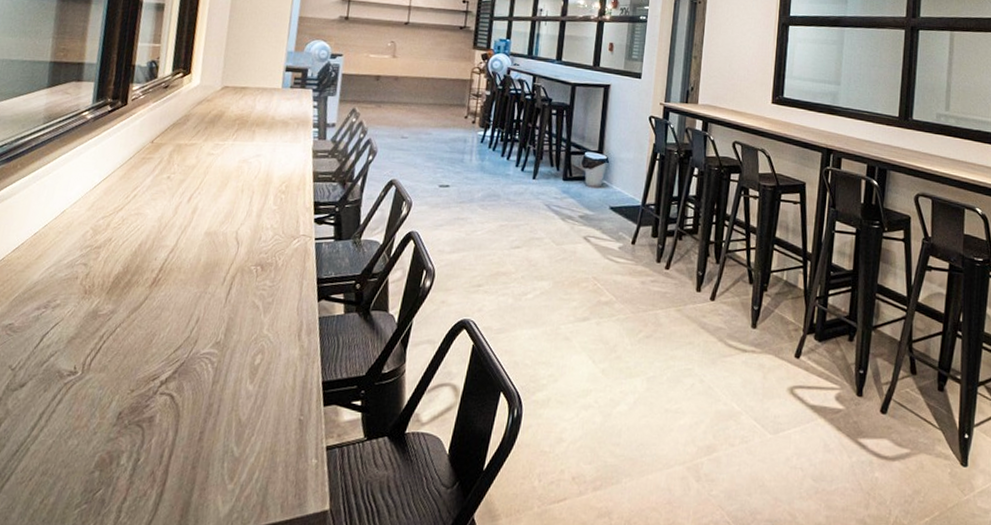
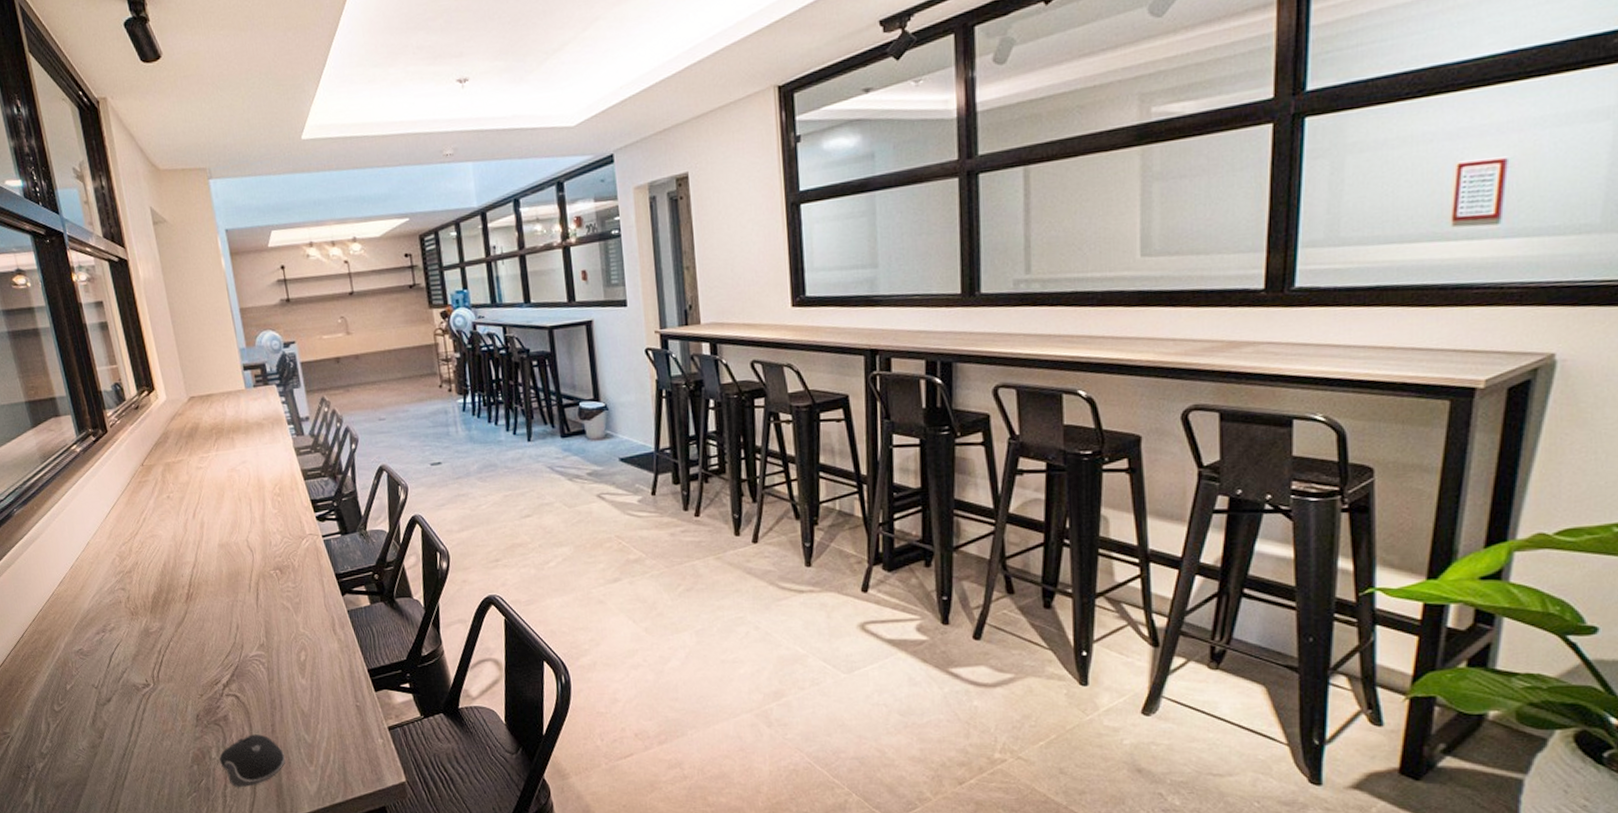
computer mouse: none [127,441,204,502] -> present [219,734,285,787]

